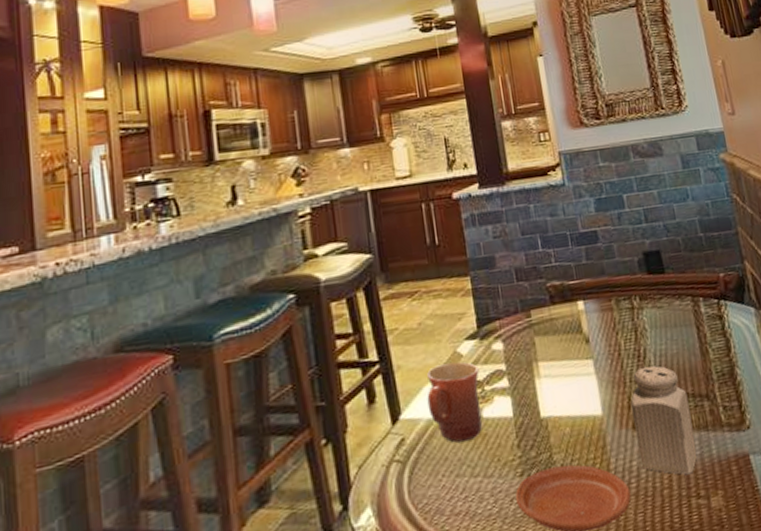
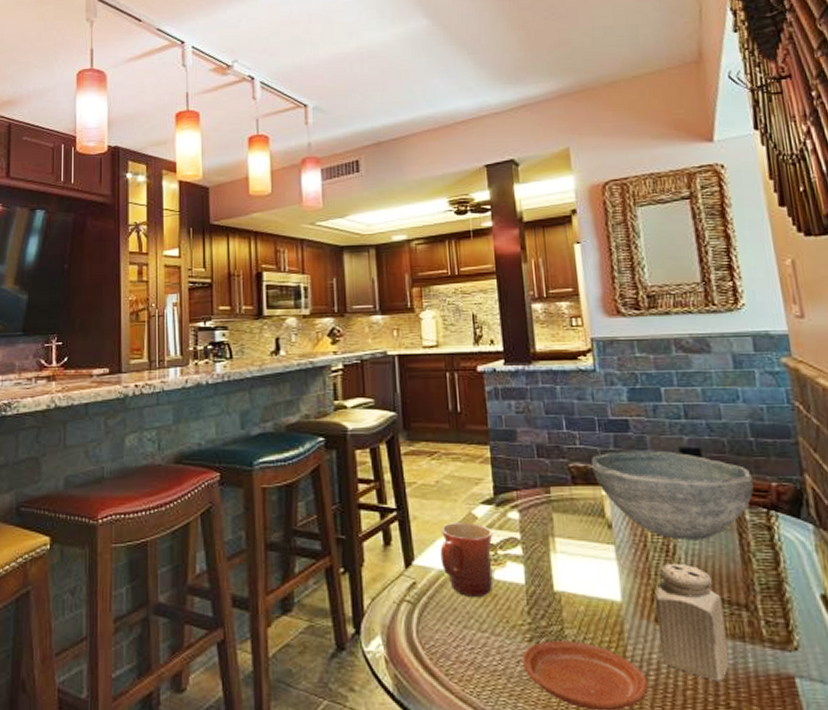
bowl: none [567,256,706,343] -> present [592,451,755,540]

